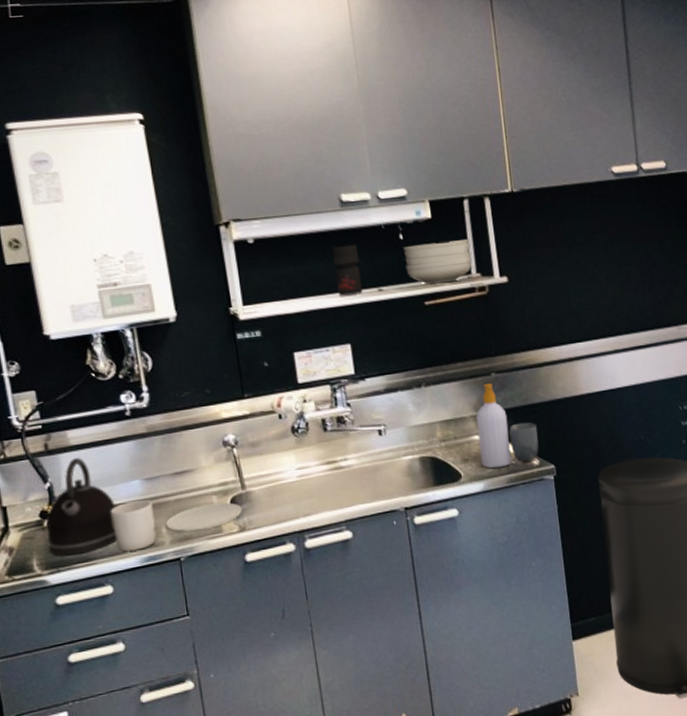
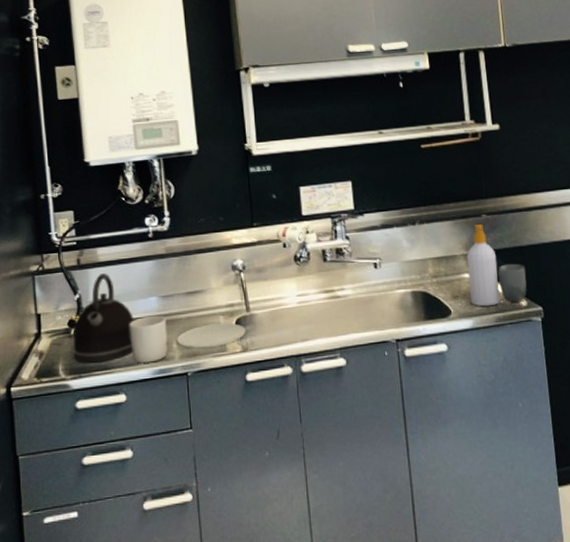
jar: present [332,244,363,296] -> none [338,90,365,137]
bowl: present [402,238,472,285] -> none [402,88,466,129]

